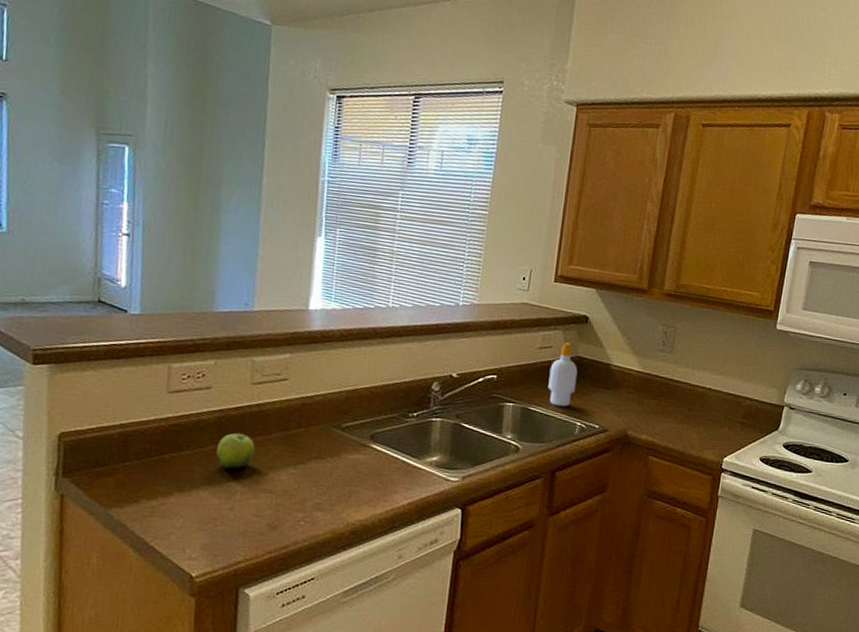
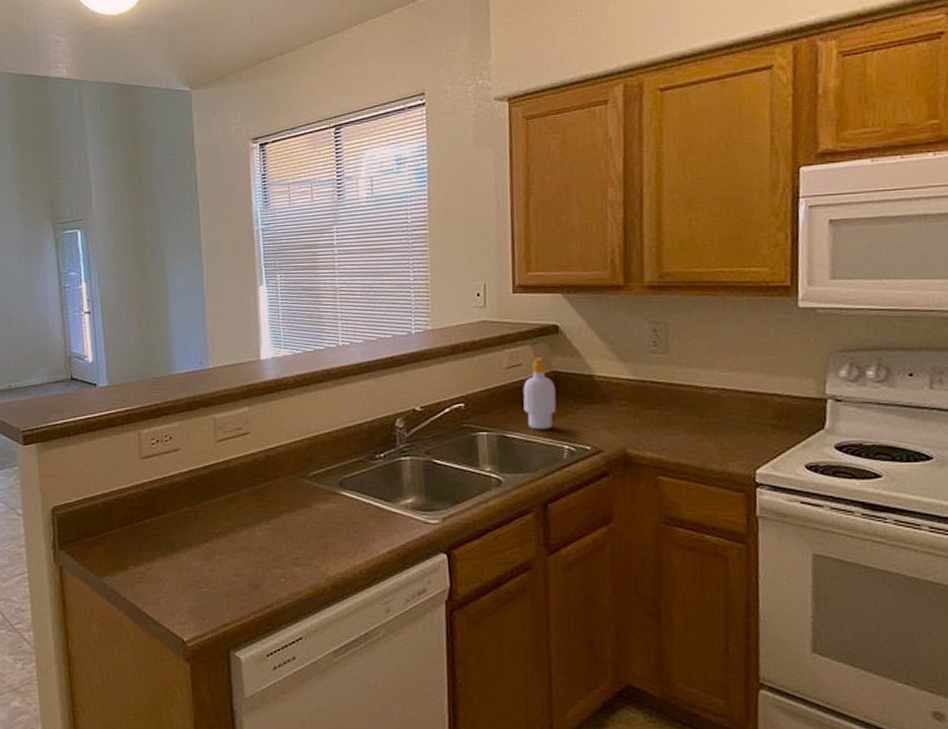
fruit: present [217,433,255,469] -> none [192,493,227,529]

